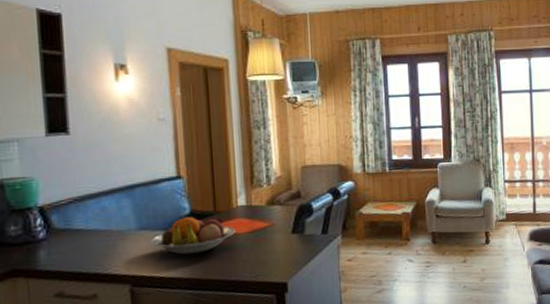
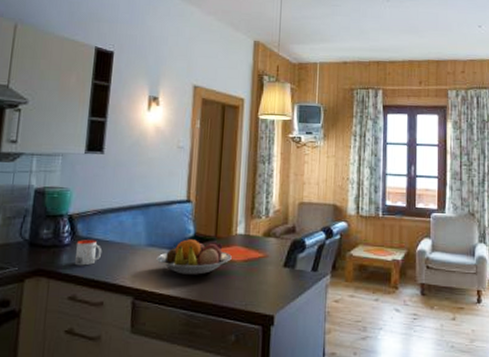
mug: none [54,230,86,260] -> present [75,240,101,266]

